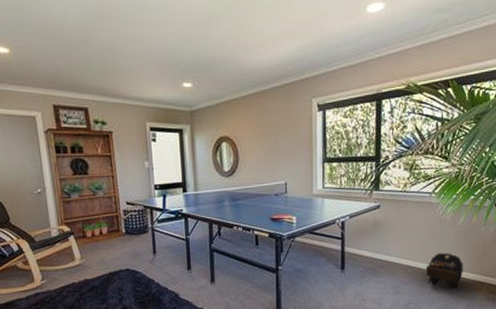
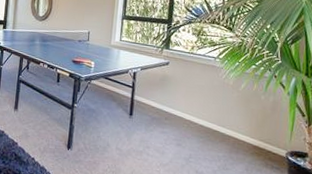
backpack: present [425,252,463,289] -> none [207,113,243,150]

